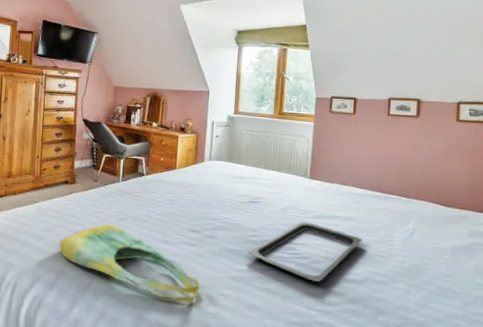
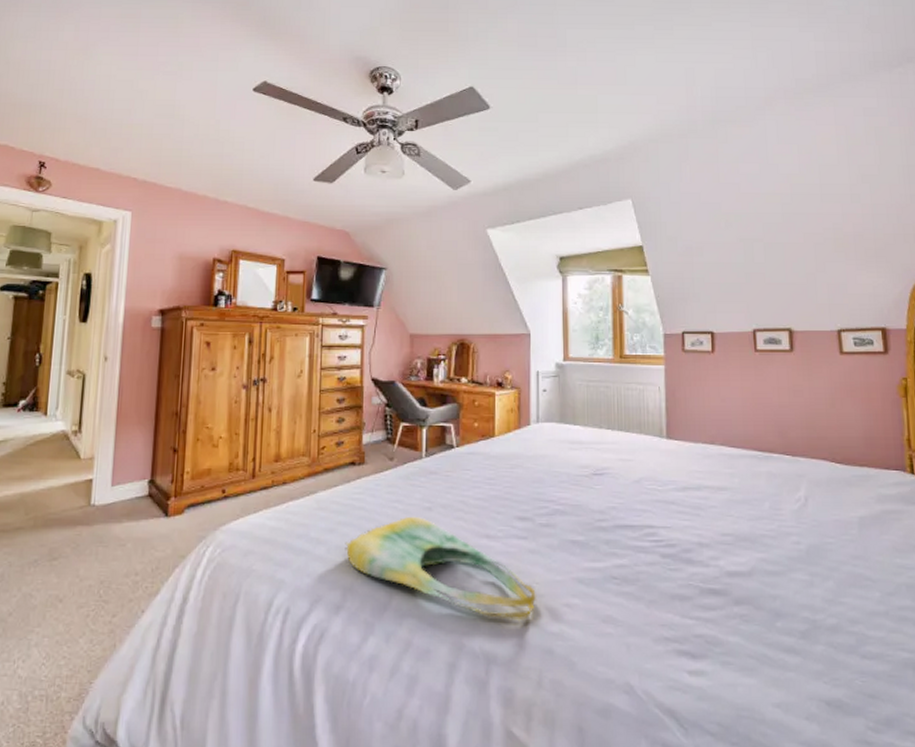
serving tray: present [248,221,362,283] -> none [596,496,742,579]

